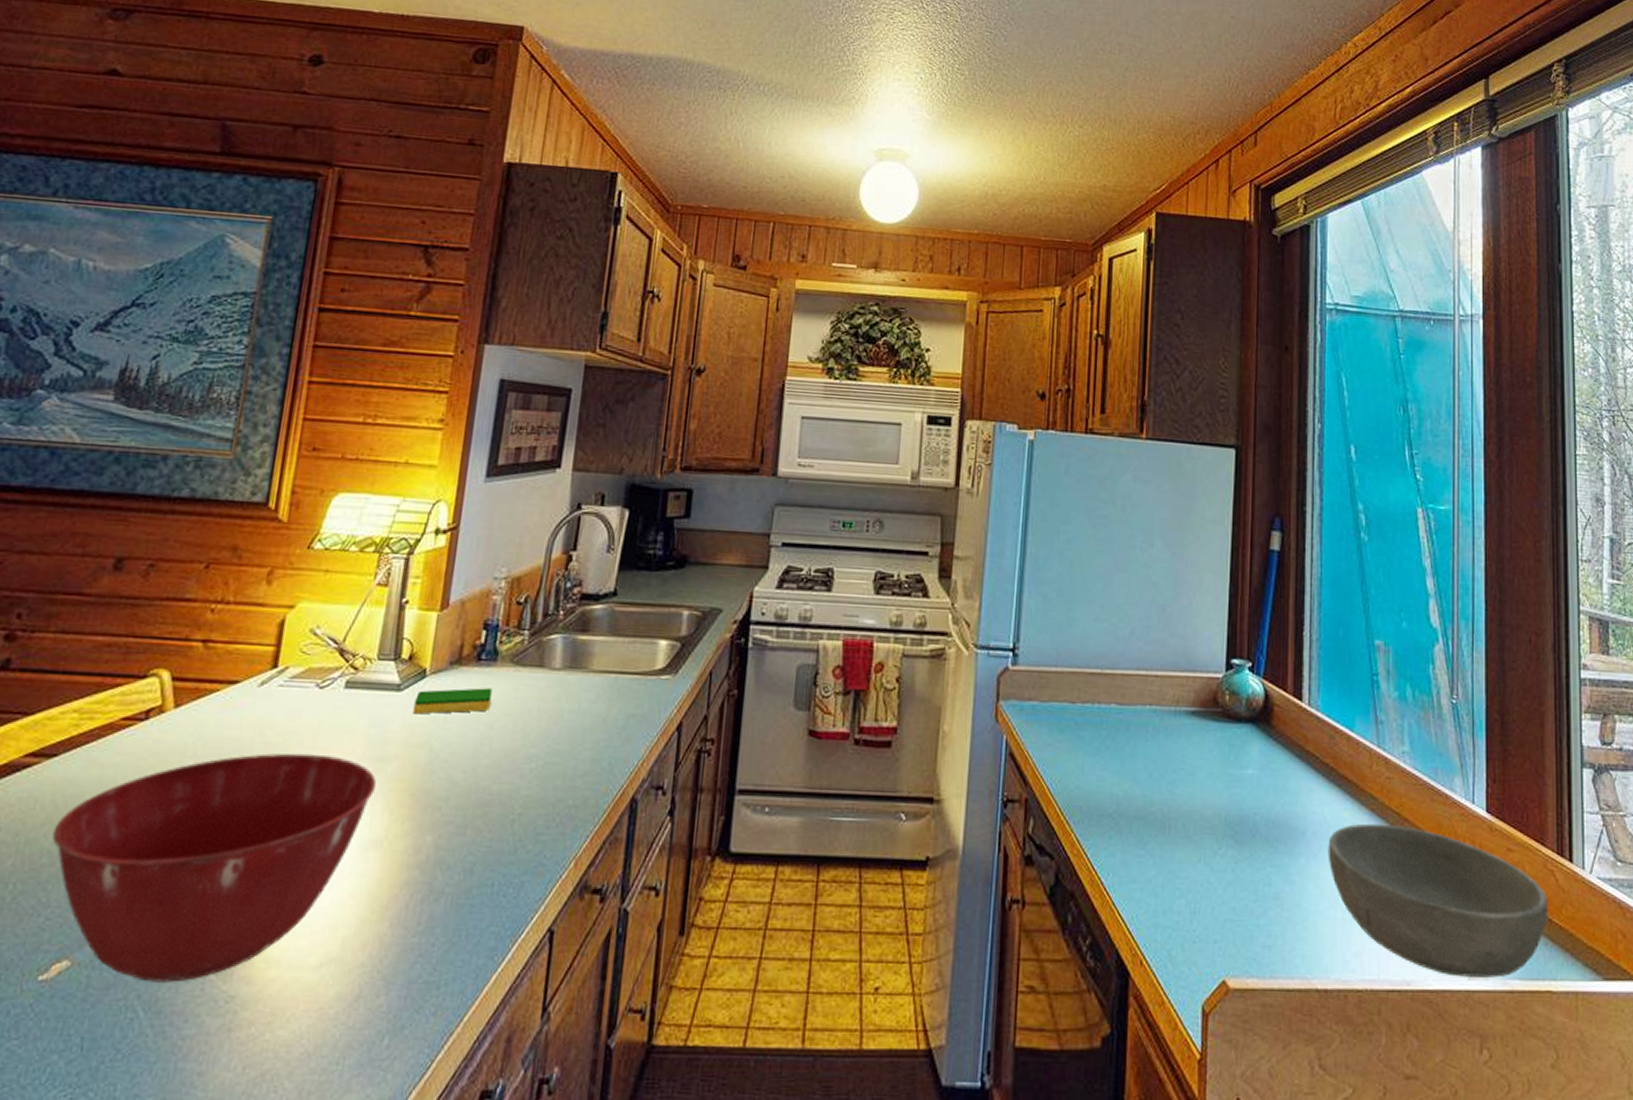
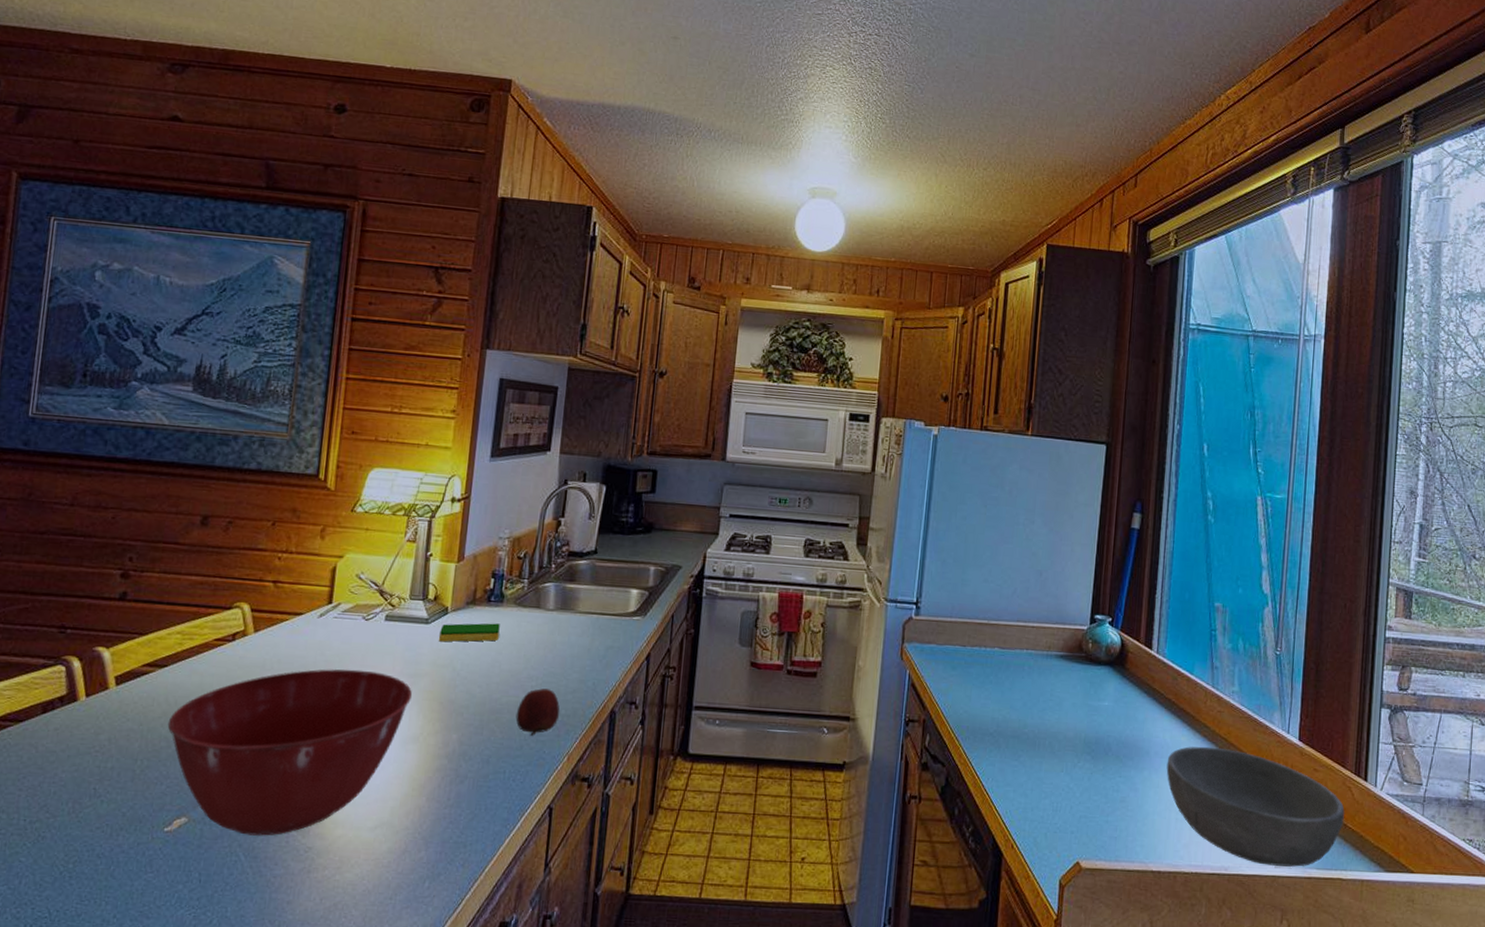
apple: none [509,772,567,835] -> present [515,688,560,736]

